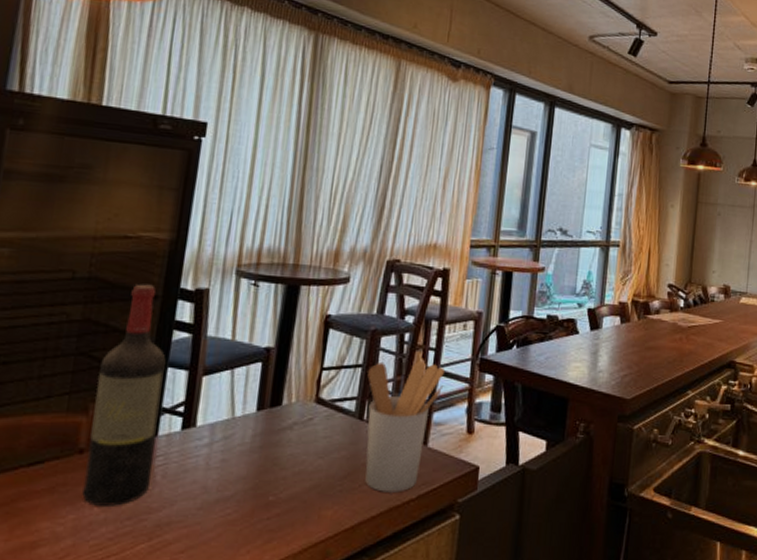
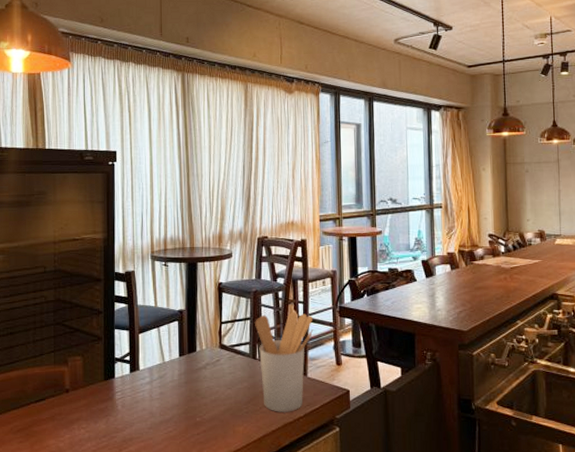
wine bottle: present [82,284,166,506] -> none [71,271,114,428]

